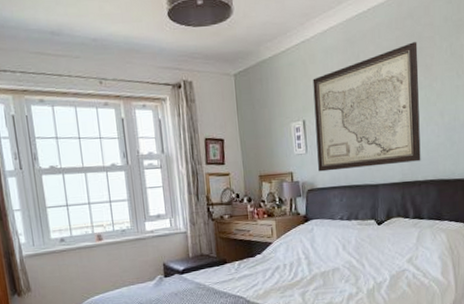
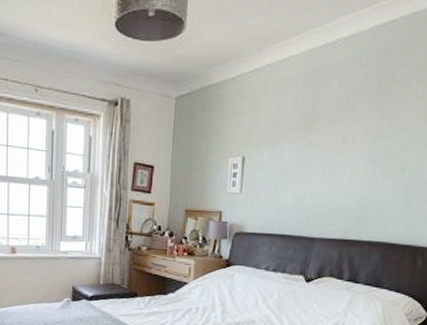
wall art: present [313,42,421,172] -> none [250,83,389,219]

